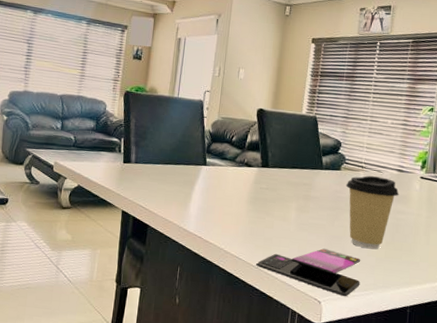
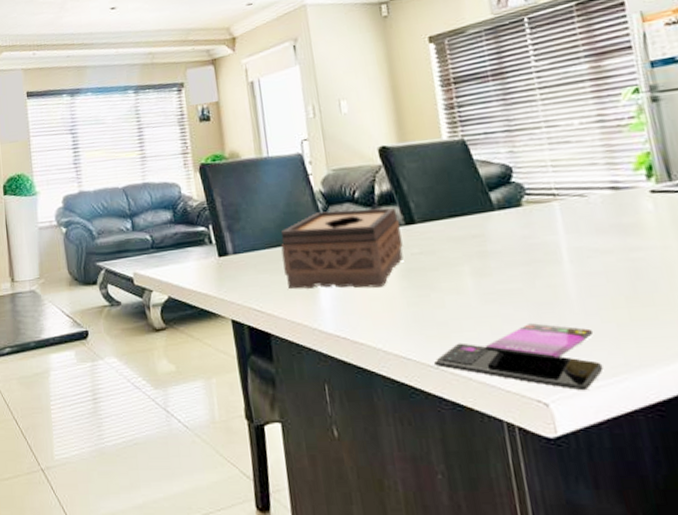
tissue box: none [169,145,259,207] -> present [280,207,403,290]
coffee cup: present [345,176,399,250] -> none [536,203,624,313]

